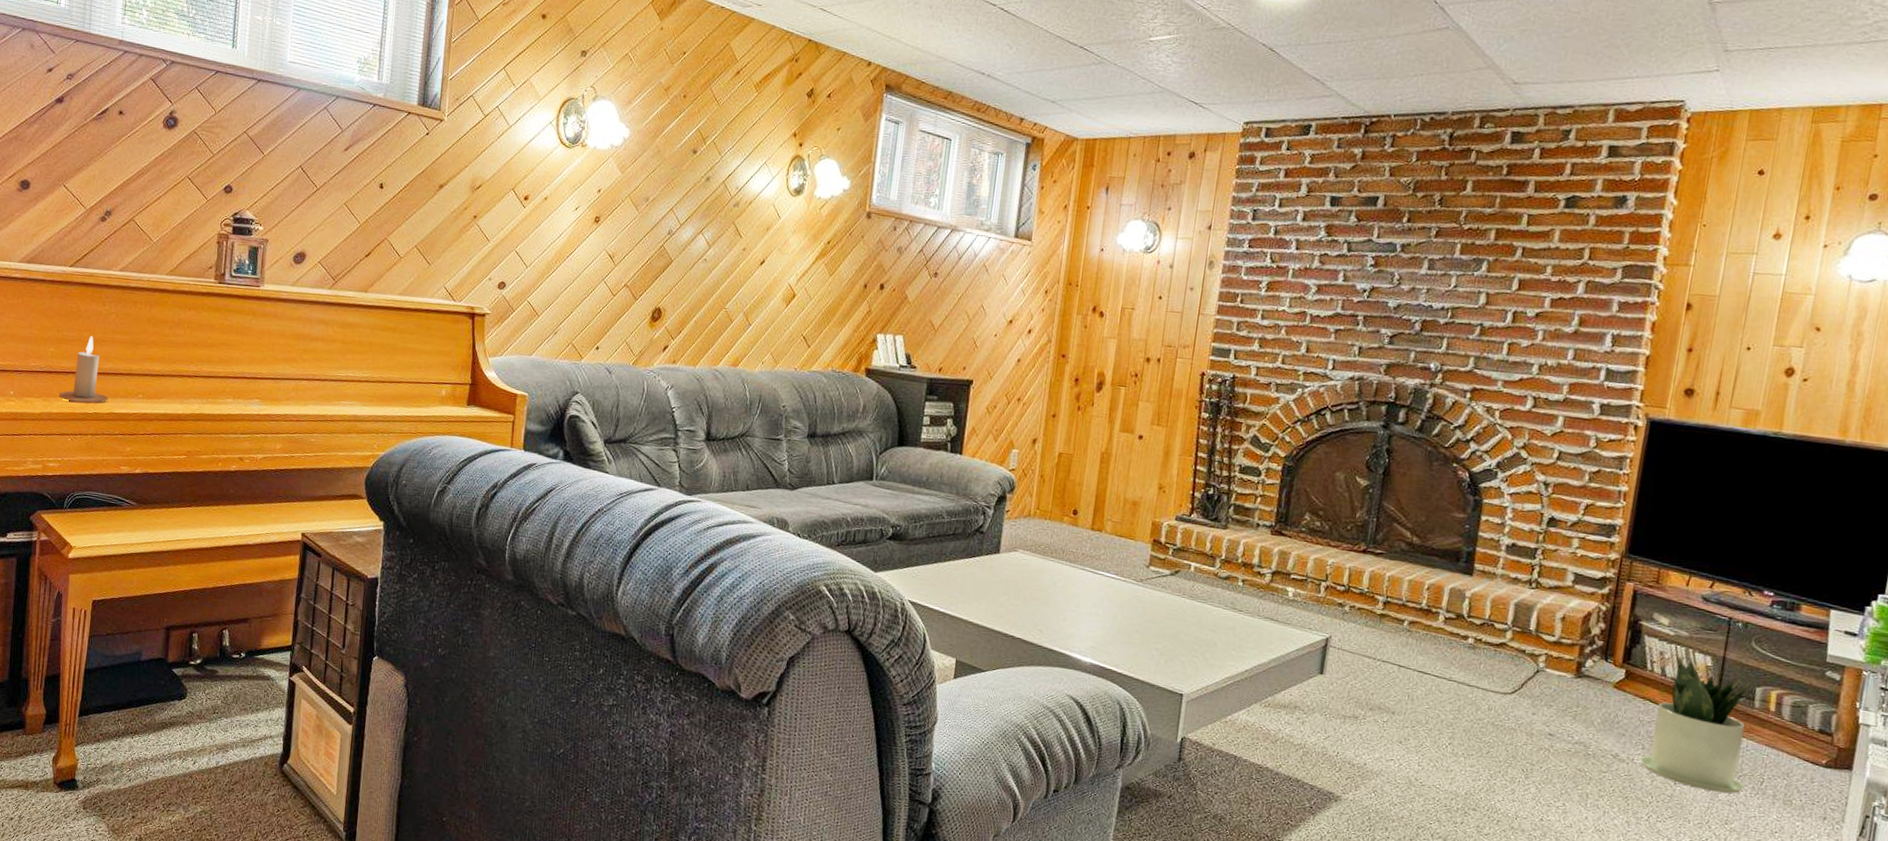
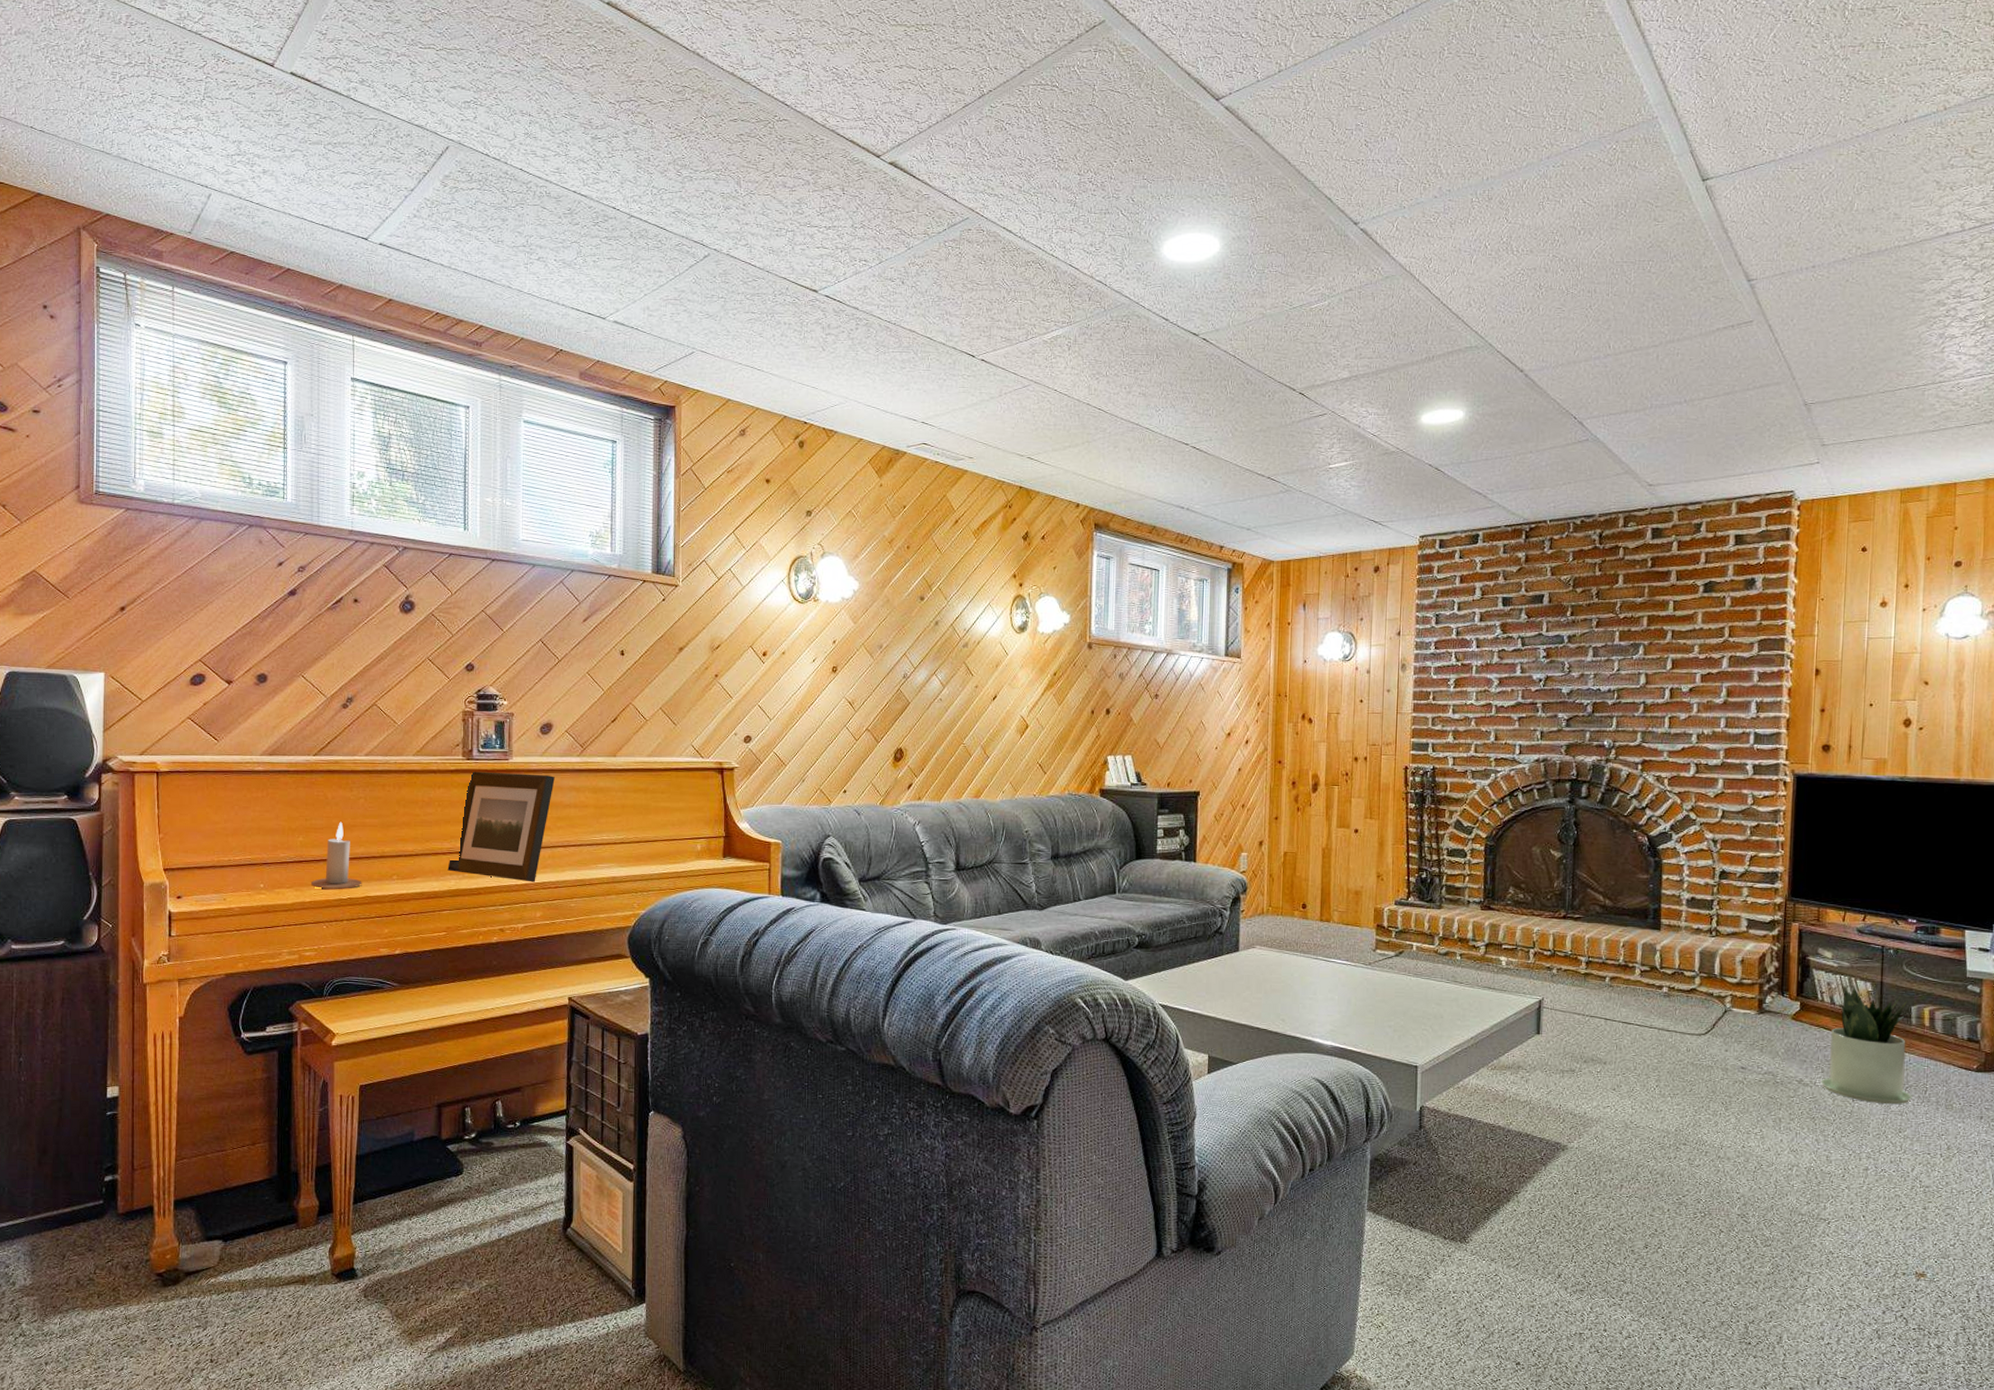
picture frame: none [192,295,304,414] -> present [447,771,555,882]

